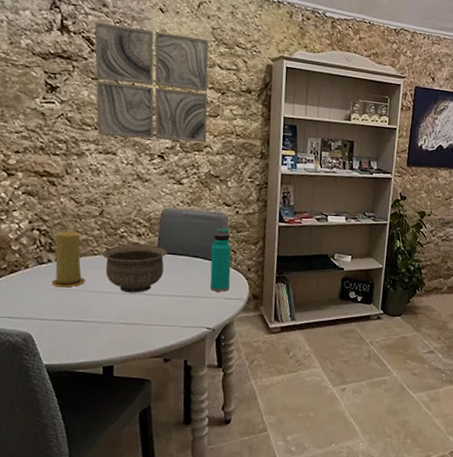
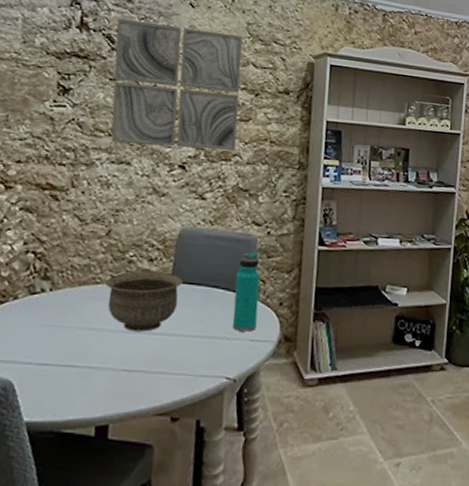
candle: present [51,231,85,288] -> none [42,254,83,324]

